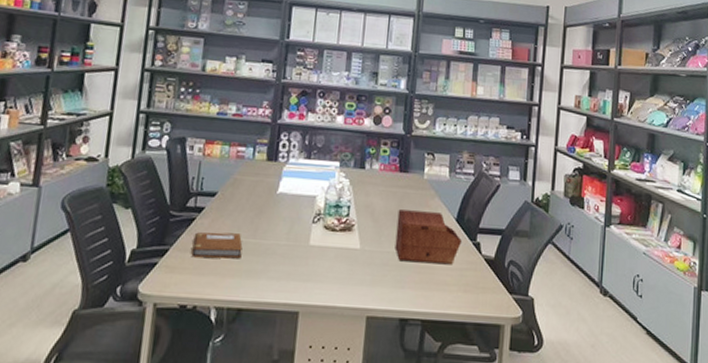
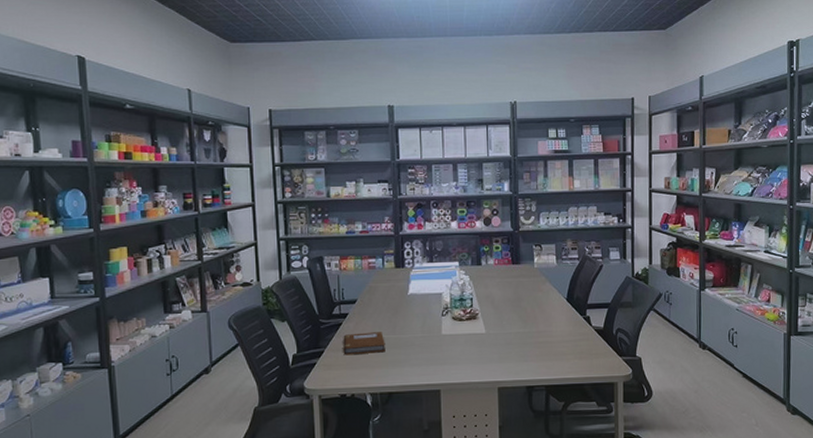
sewing box: present [395,209,462,265] -> none [515,295,573,340]

